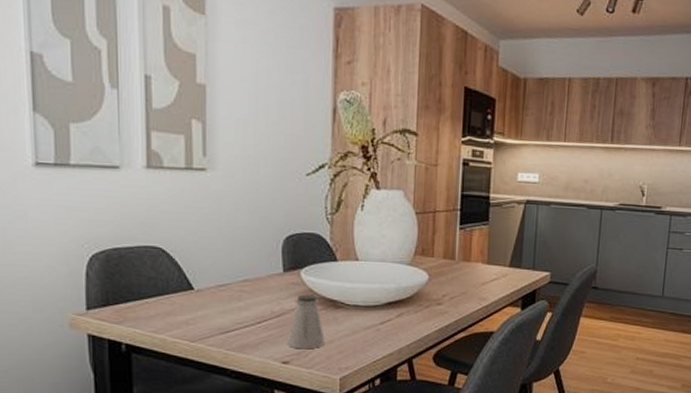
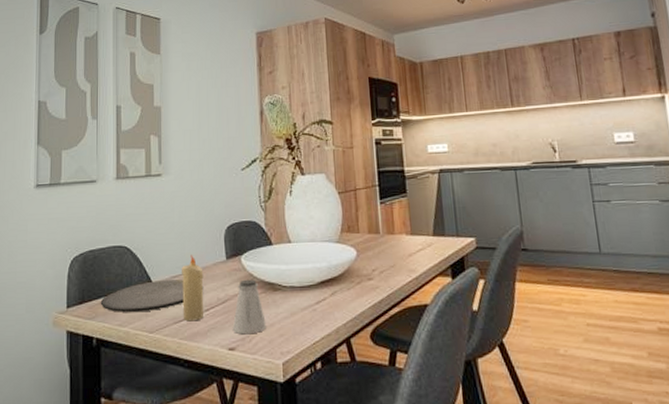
plate: none [129,288,256,320] -> present [100,279,204,313]
candle: none [229,264,256,333] -> present [181,255,204,322]

